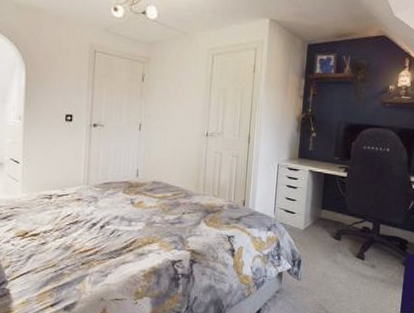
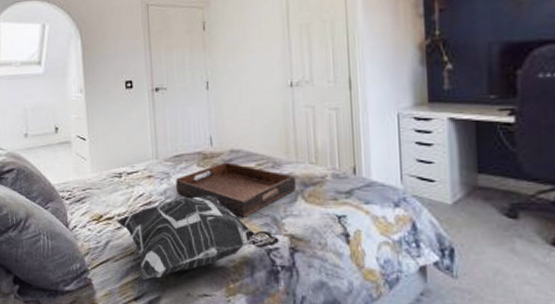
decorative pillow: none [42,218,183,289] -> present [117,196,279,281]
serving tray: none [102,191,202,236] -> present [176,162,297,218]

